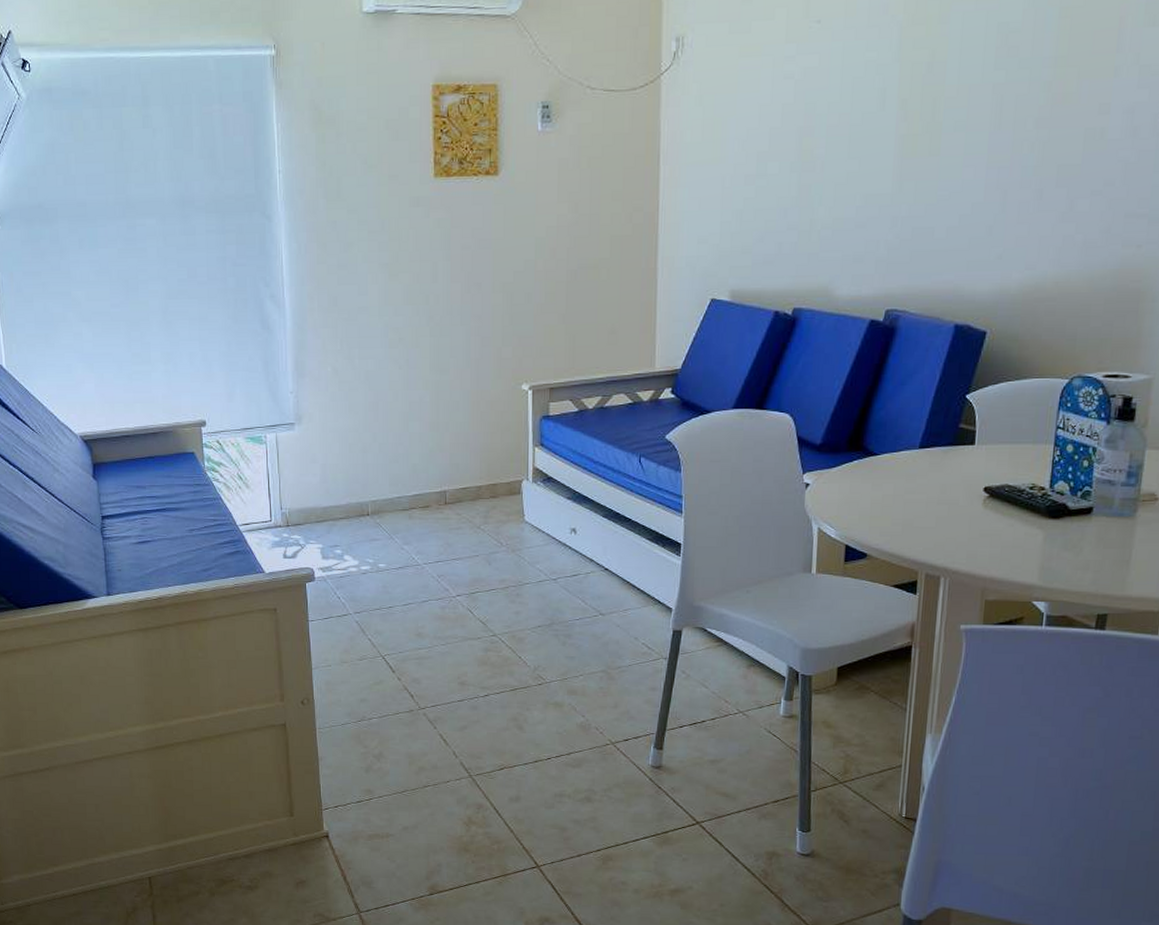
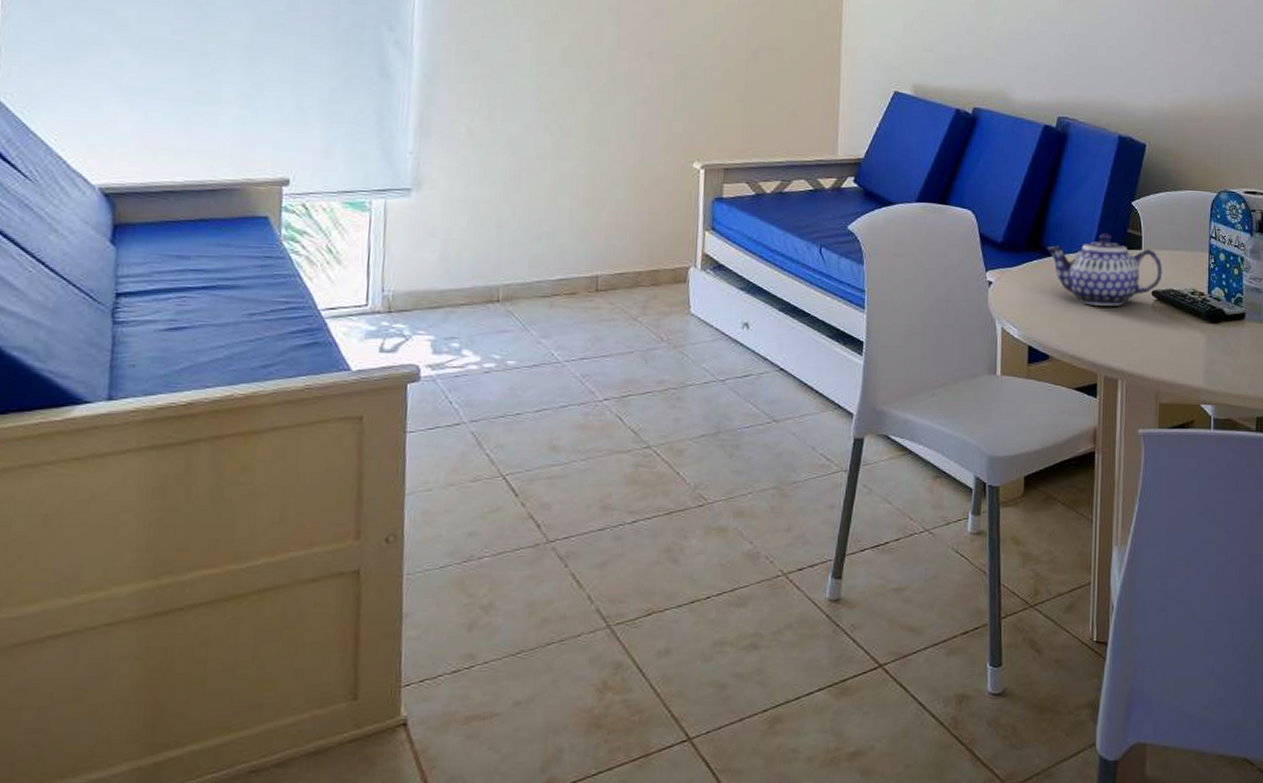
teapot: none [868,429,998,504] -> present [1047,233,1163,306]

